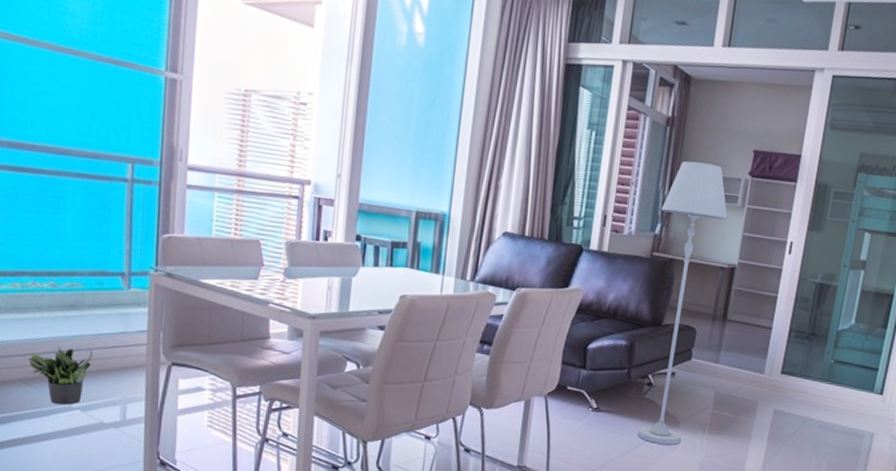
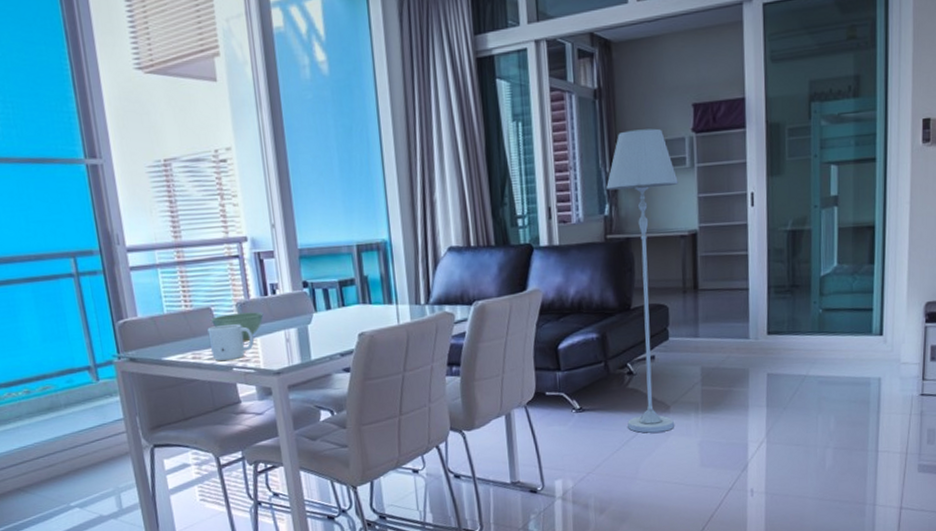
potted plant: present [28,346,93,405] -> none [20,447,79,506]
mug: none [251,259,296,296] -> present [207,324,254,362]
bowl: none [258,250,311,281] -> present [211,312,264,342]

